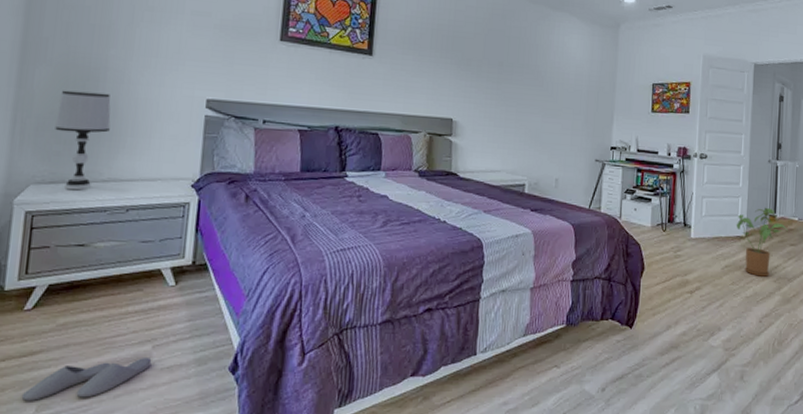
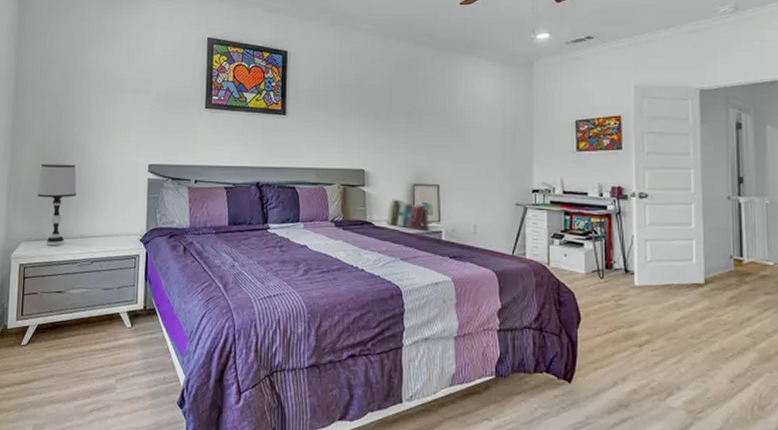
slippers: present [21,356,152,401] -> none [22,388,116,422]
books: none [471,149,514,184] -> present [386,198,429,231]
picture frame: none [498,136,527,176] -> present [412,184,442,223]
house plant: present [736,207,788,277] -> none [690,250,760,330]

